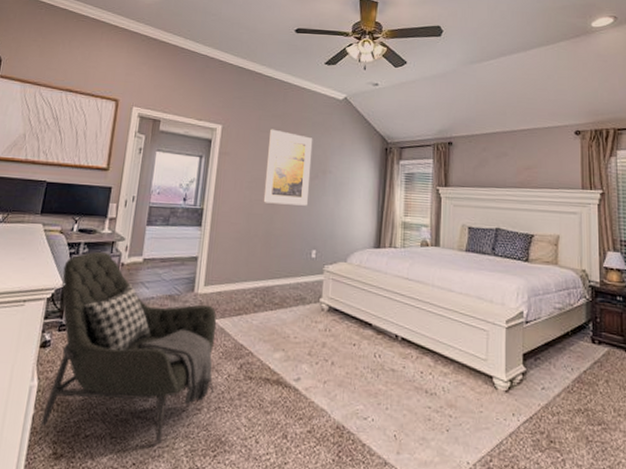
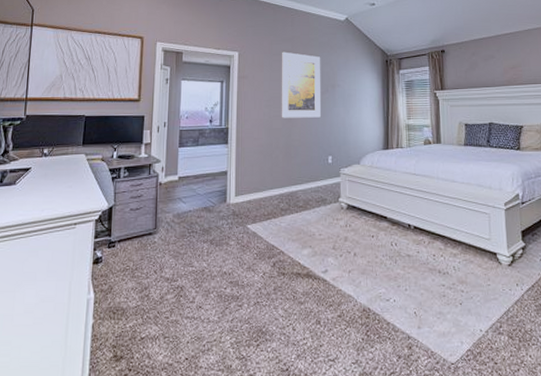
armchair: present [41,251,216,444] -> none [101,174,252,339]

